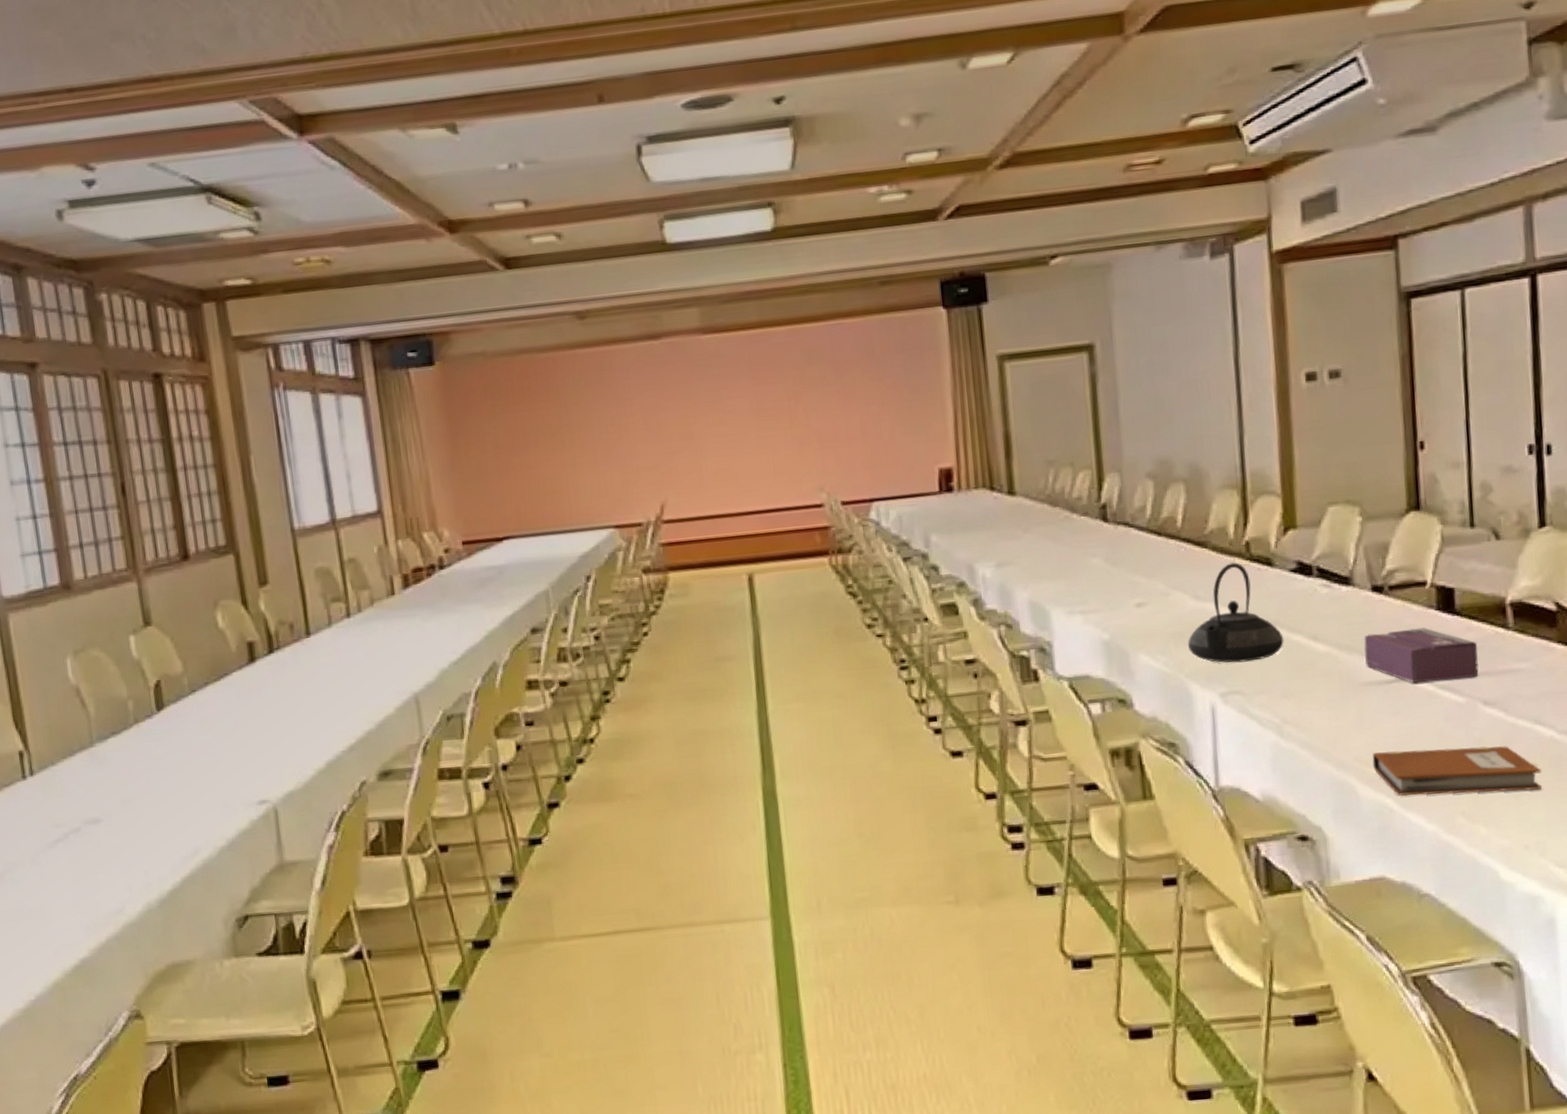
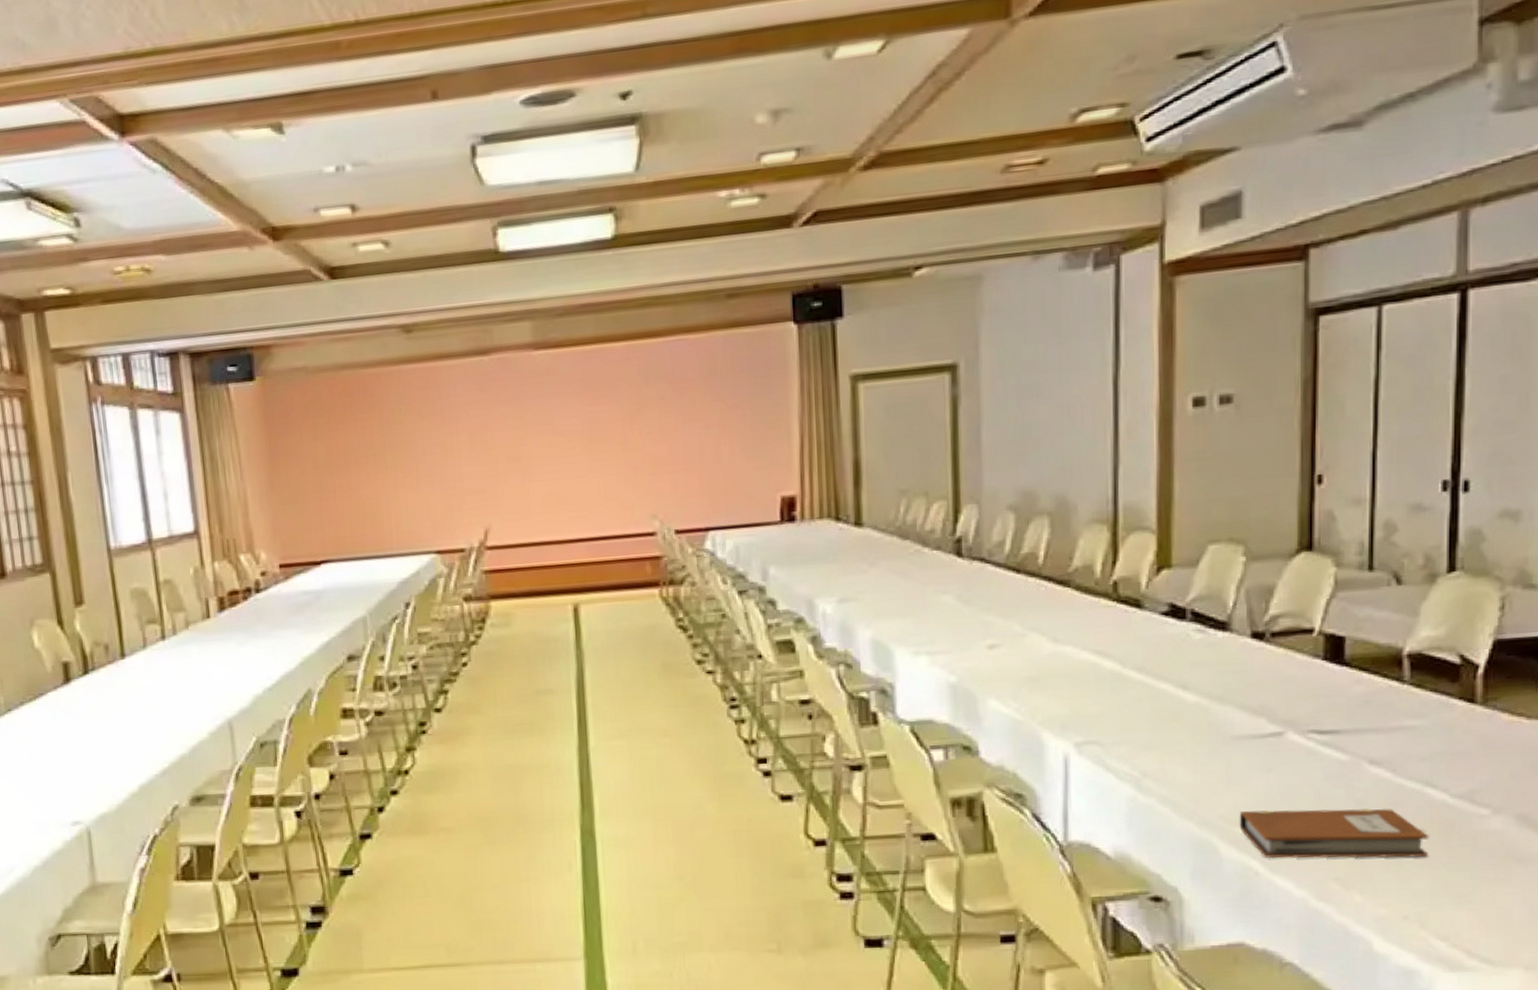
teapot: present [1188,562,1284,663] -> none [1043,603,1149,711]
tissue box: present [1364,627,1479,684] -> none [1238,678,1366,739]

